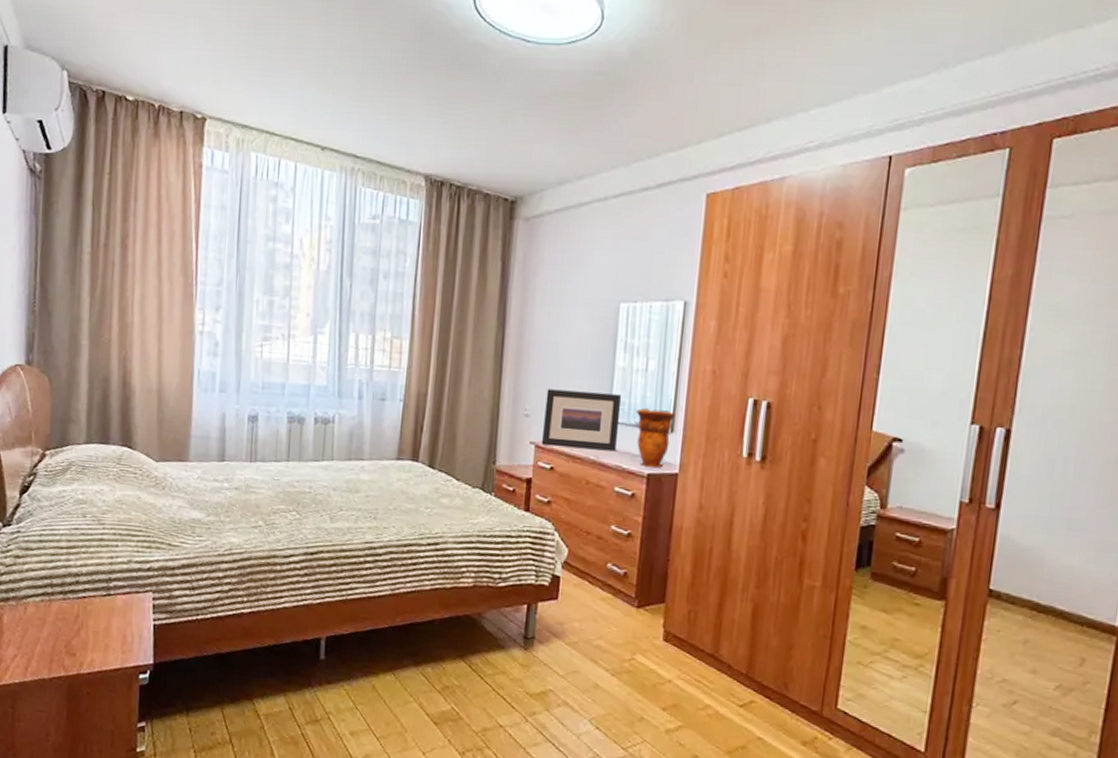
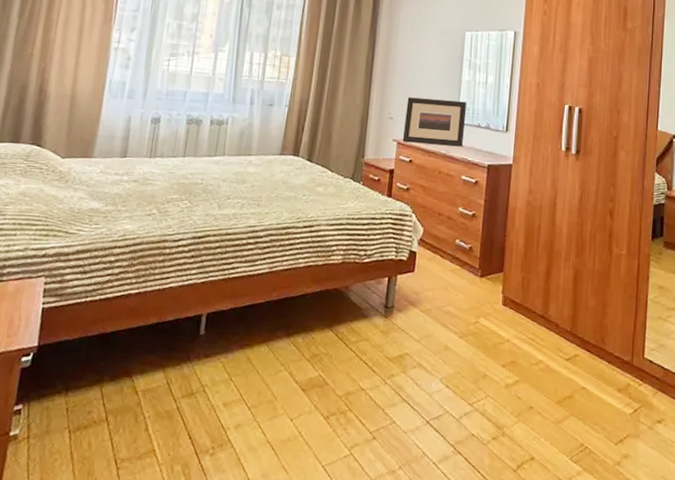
decorative vase: present [635,407,675,468] -> none [478,112,509,160]

